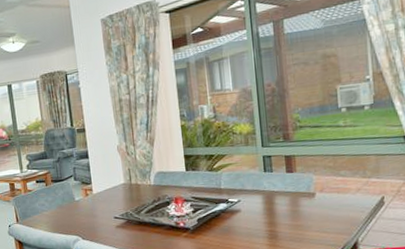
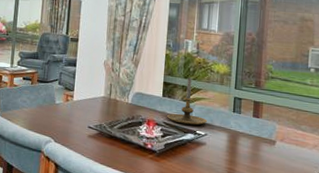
candle holder: none [194,145,238,195] -> present [167,77,207,125]

